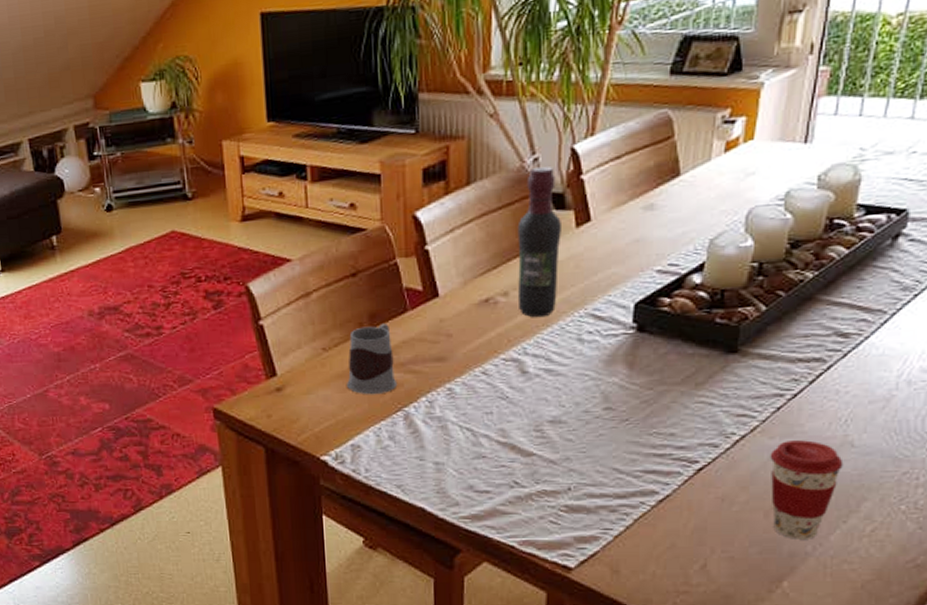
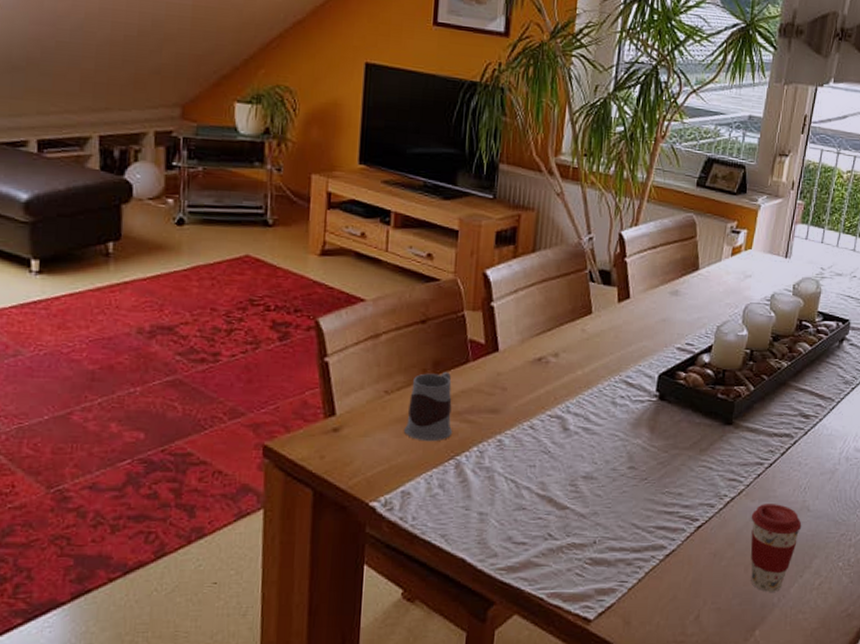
wine bottle: present [517,167,561,318] -> none [565,246,607,380]

